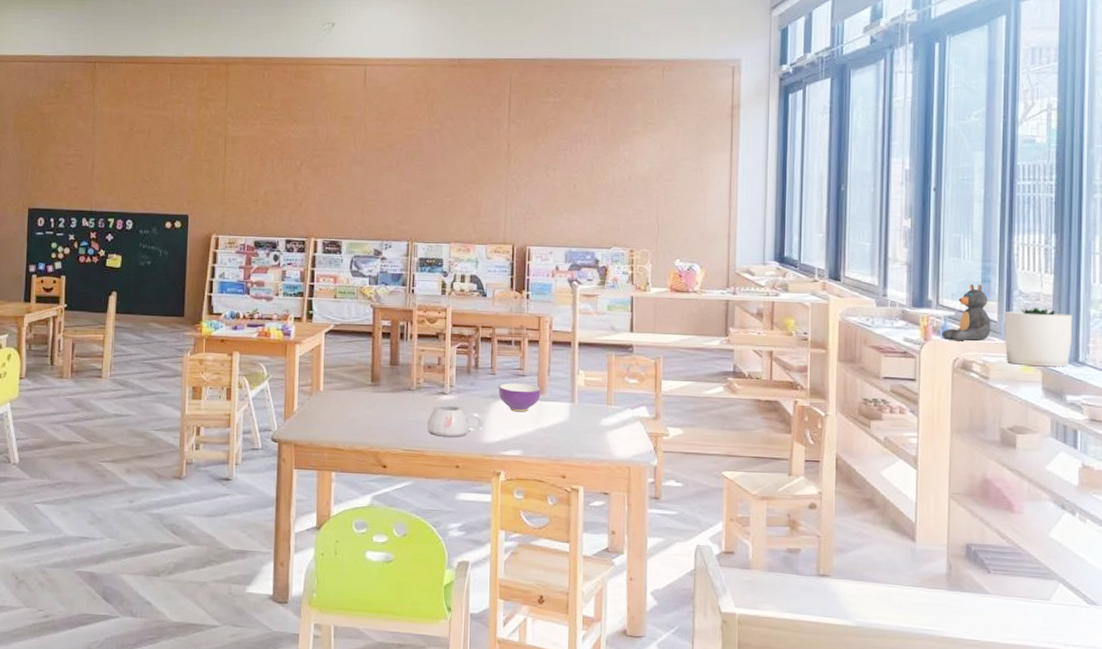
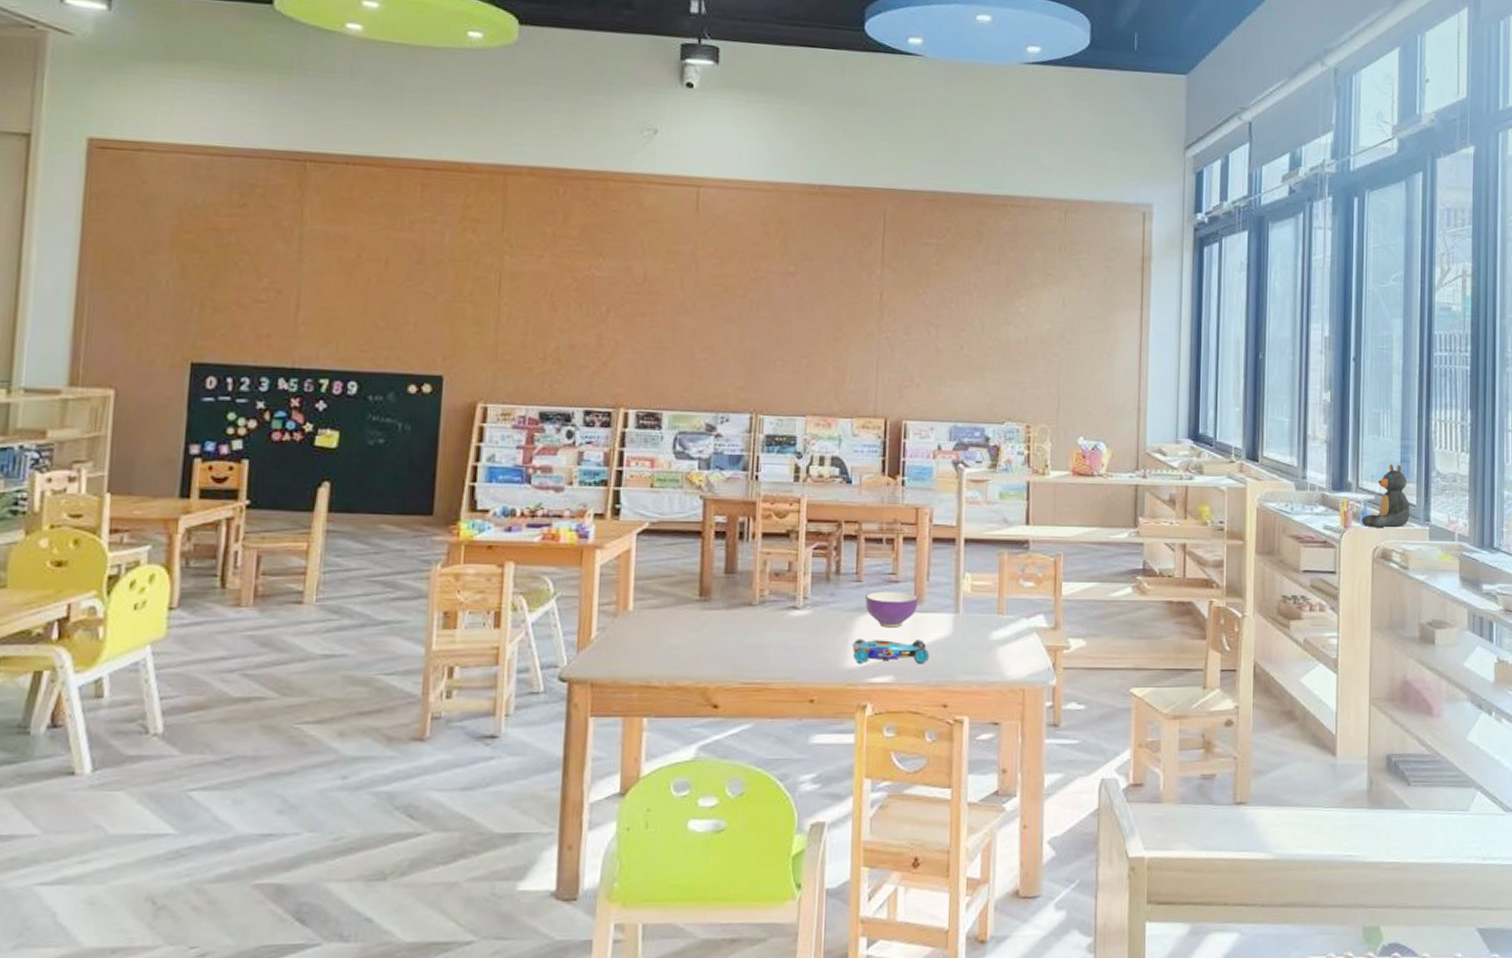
cup: present [426,404,483,437] -> none [772,622,846,663]
toy car: none [488,419,551,442] -> present [851,638,930,664]
planter: present [1004,308,1072,368] -> none [1423,490,1487,554]

